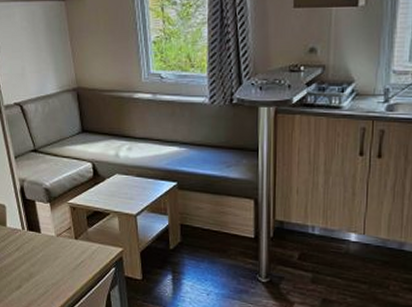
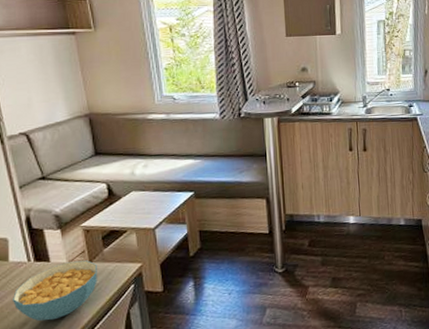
cereal bowl: none [10,236,82,288] -> present [13,260,97,321]

